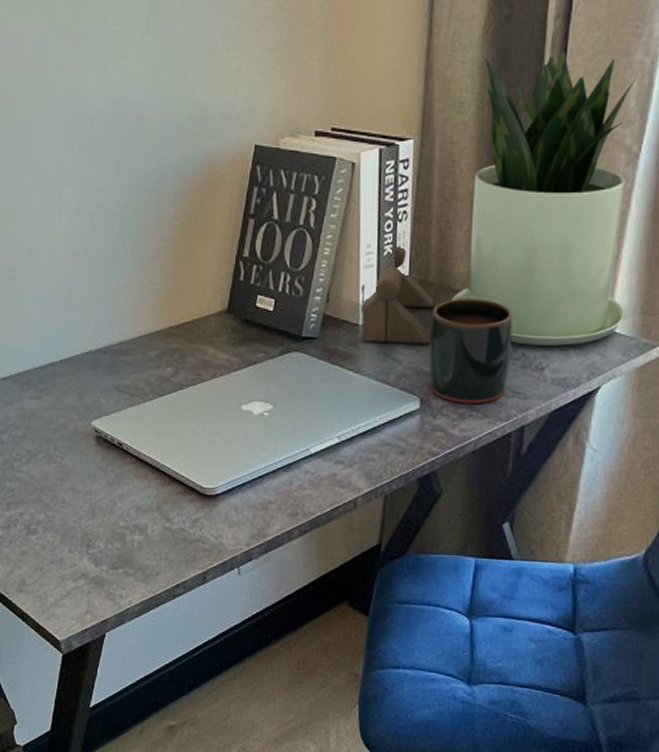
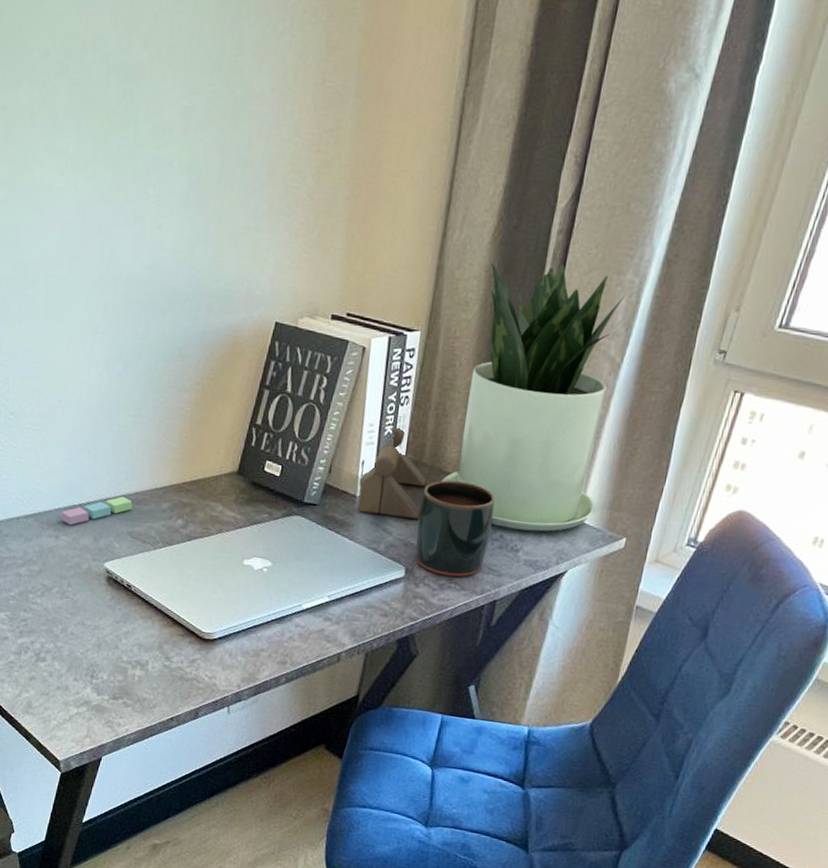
sticky notes: none [41,347,117,385] -> present [60,496,133,526]

